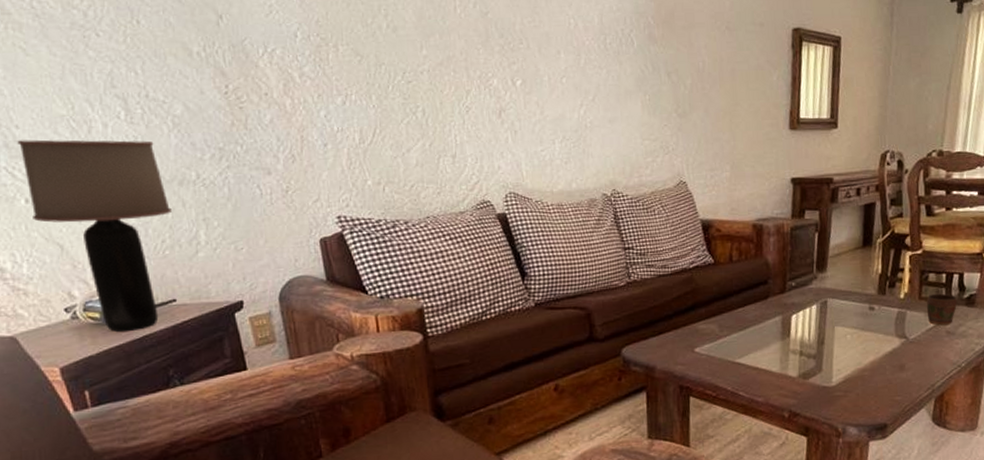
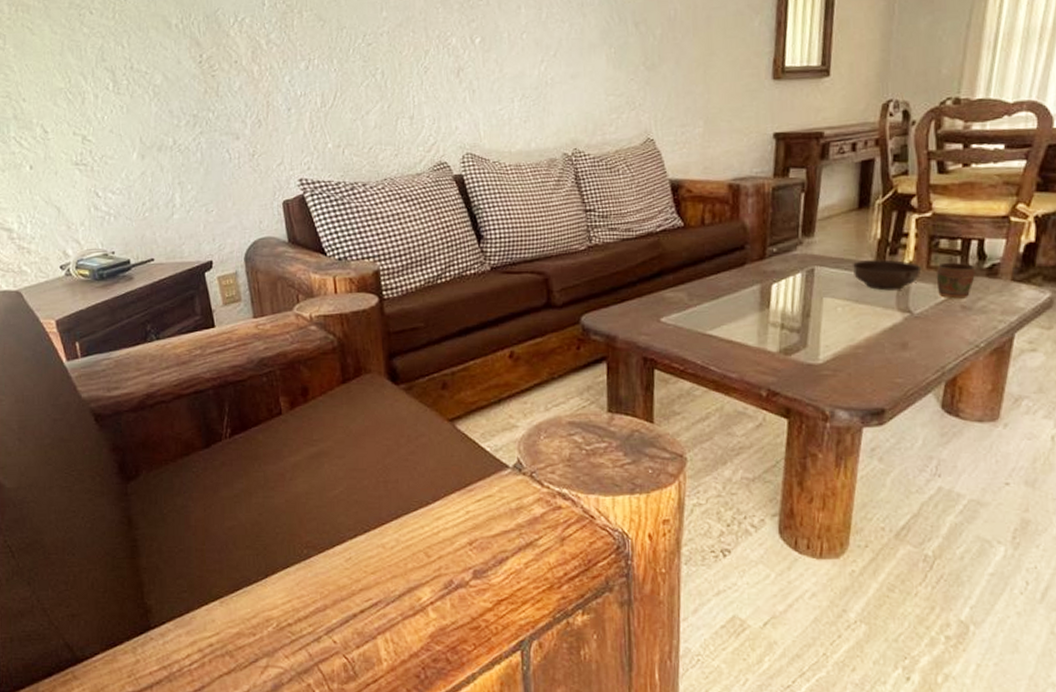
table lamp: present [17,139,172,332] -> none [24,109,151,288]
bowl: none [858,291,915,319] -> present [852,259,922,291]

